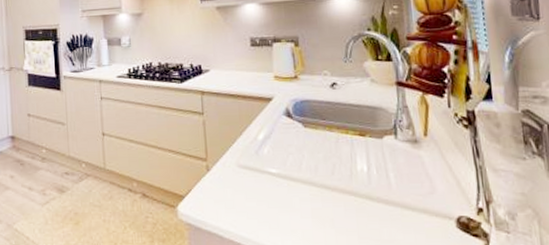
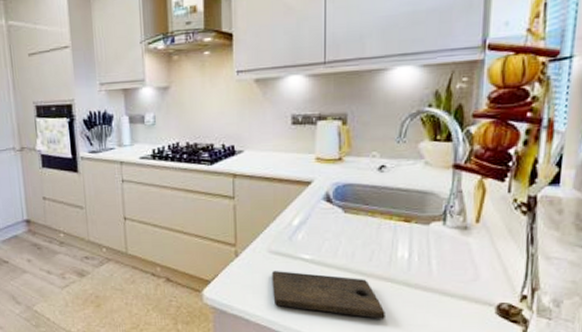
cutting board: none [242,185,353,234] -> present [271,271,385,319]

